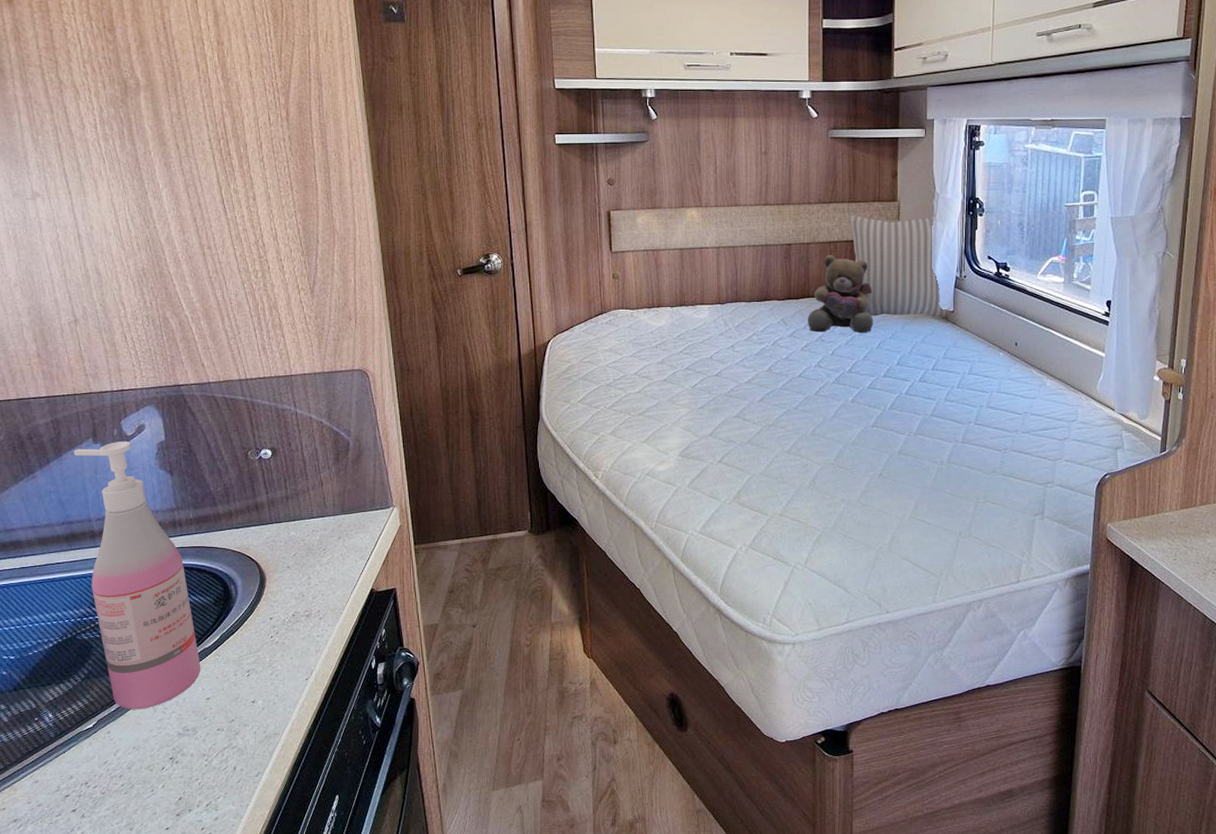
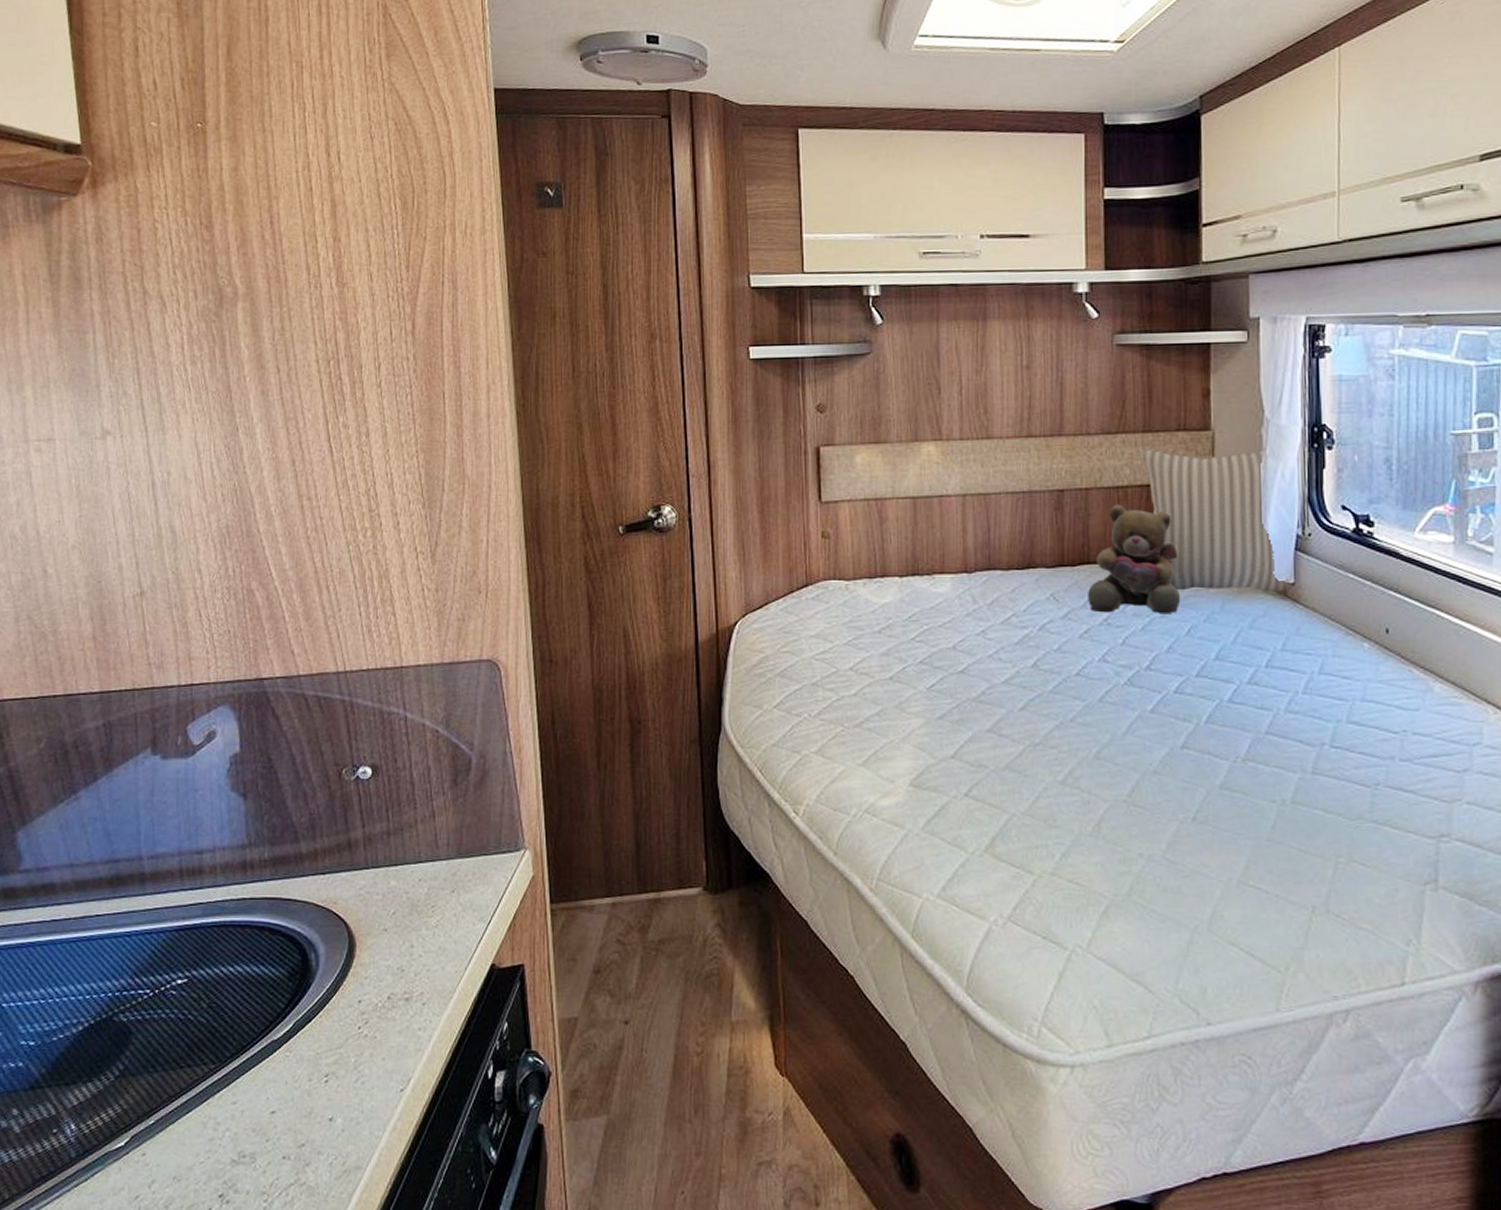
soap dispenser: present [73,441,201,710] -> none [126,752,267,1124]

